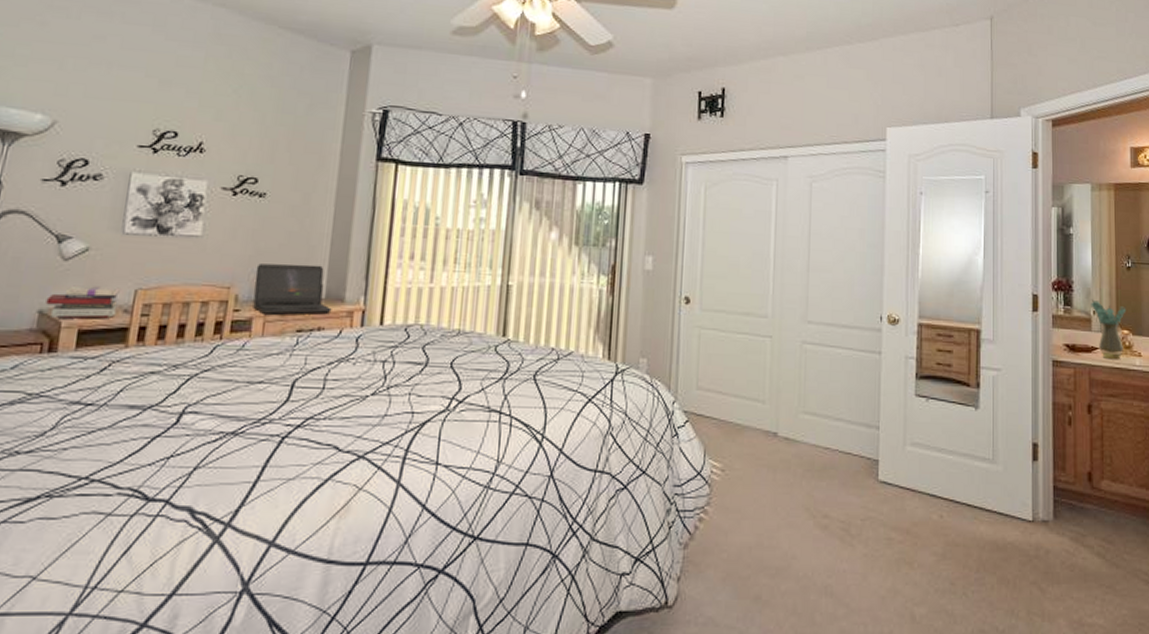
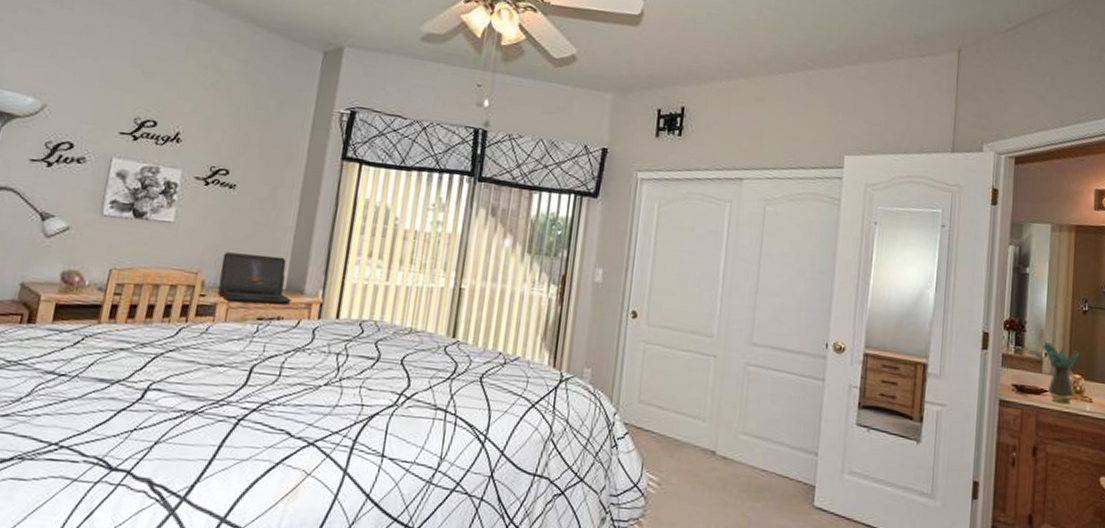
books: present [45,285,120,320] -> none [27,261,96,296]

